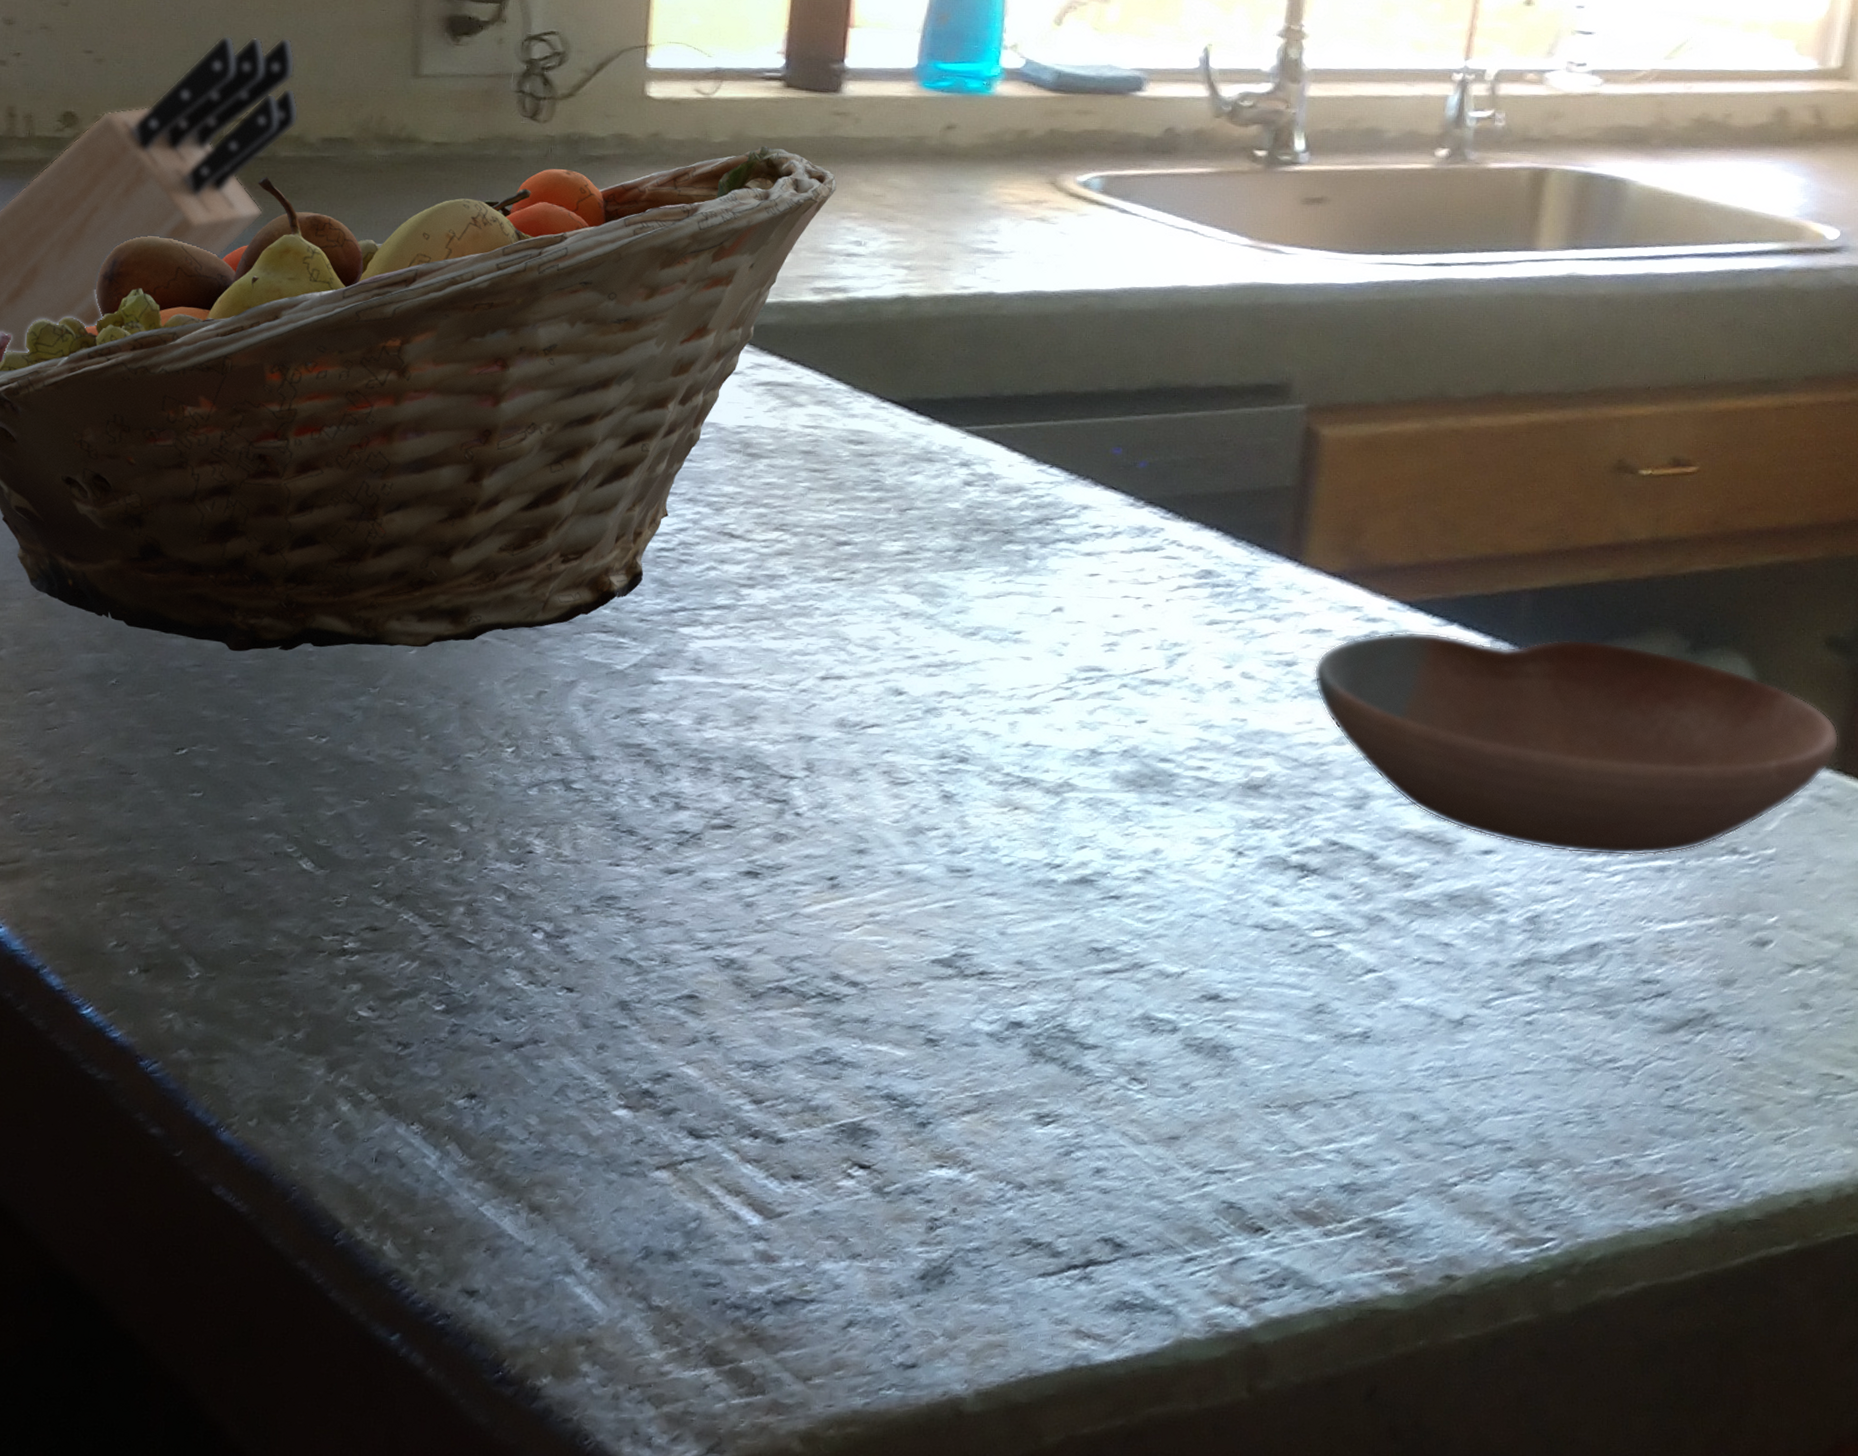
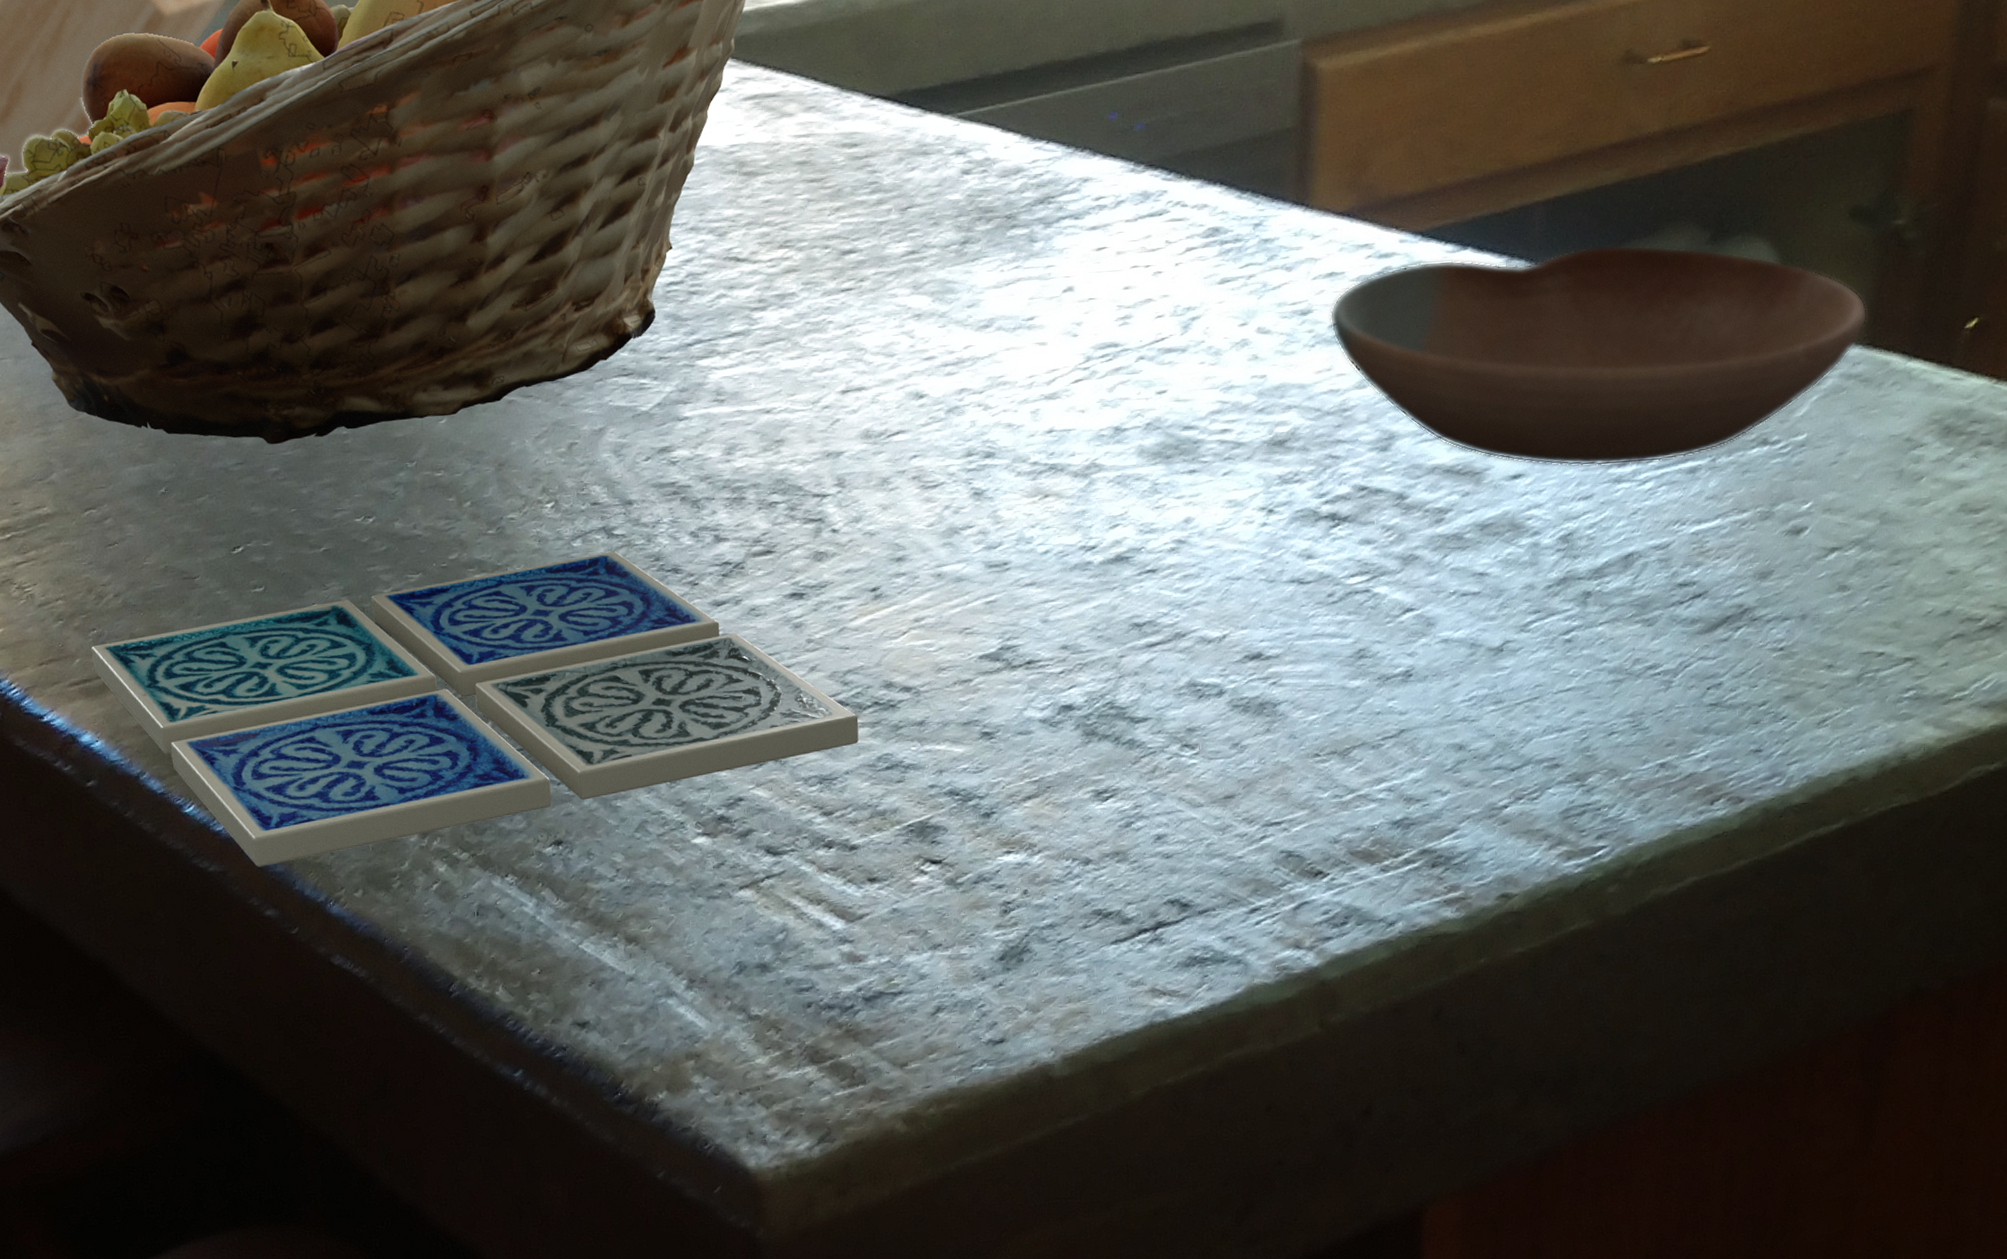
drink coaster: none [10,804,801,1082] -> present [91,551,859,867]

